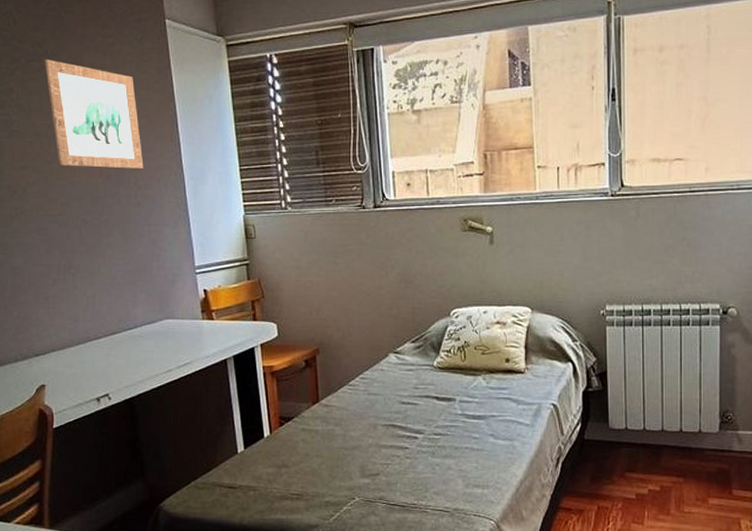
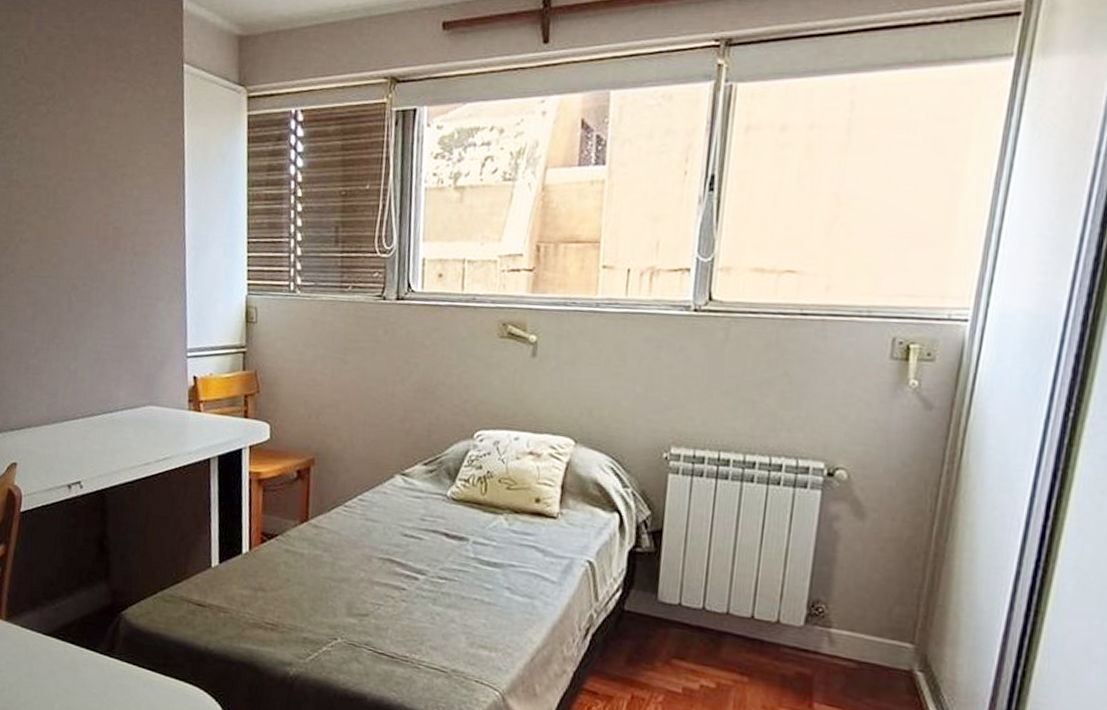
wall art: present [45,59,144,170] -> none [51,103,144,234]

